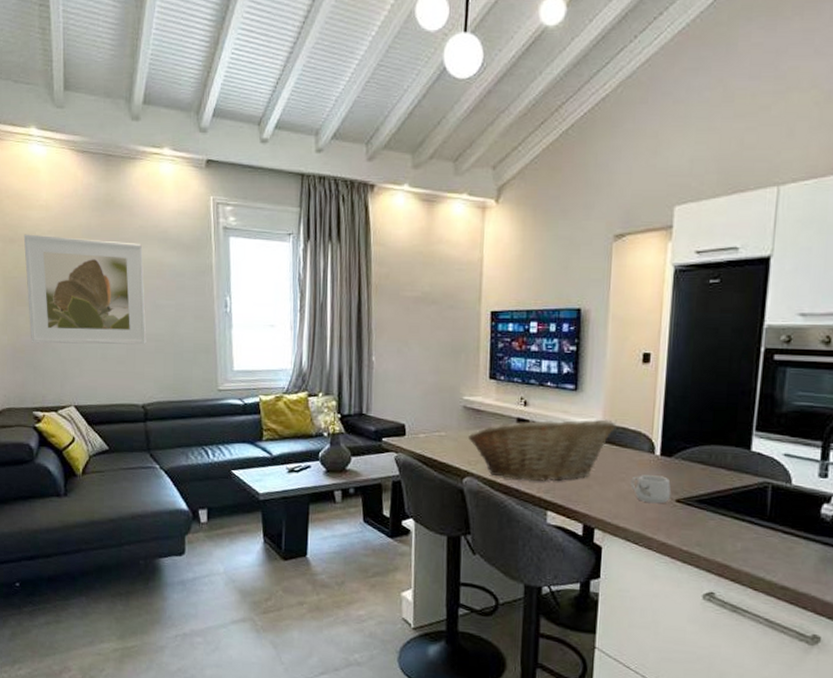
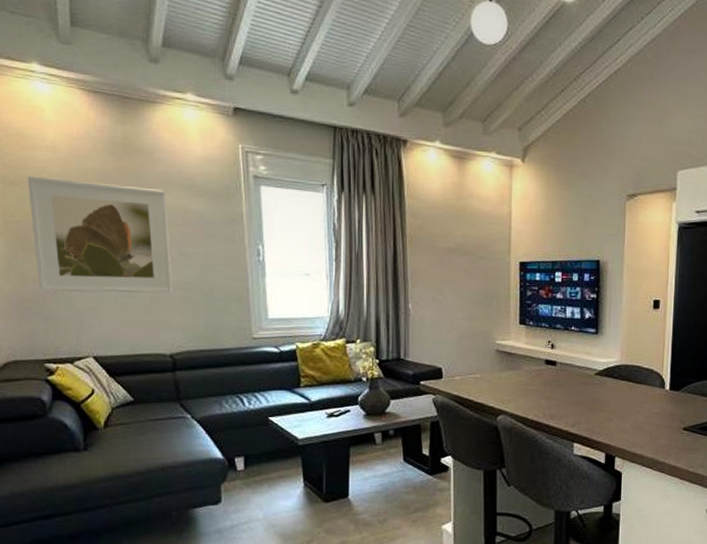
fruit basket: present [469,418,617,482] -> none [502,359,633,417]
mug: present [631,475,671,504] -> none [645,407,679,432]

